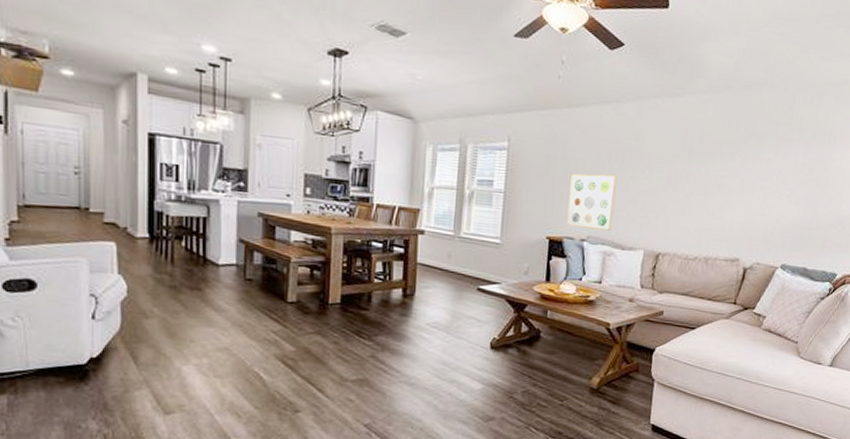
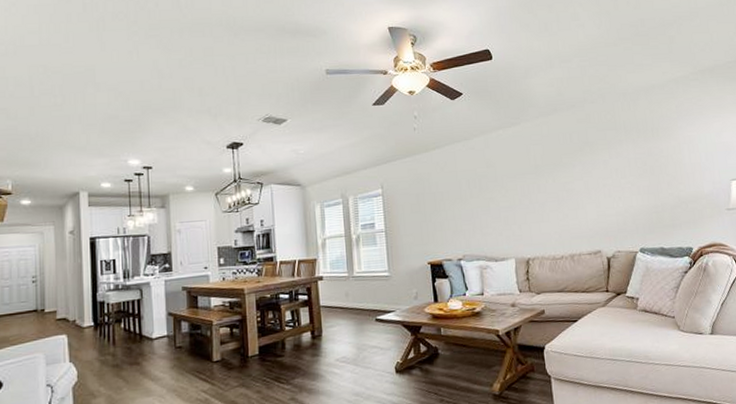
wall art: present [566,173,617,231] -> none [439,198,483,250]

